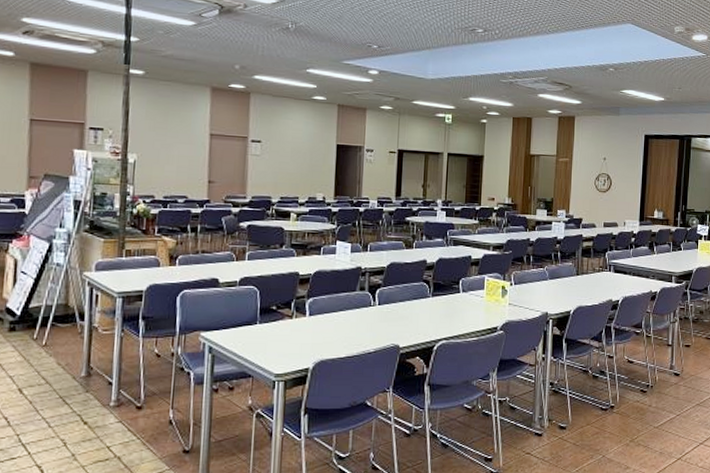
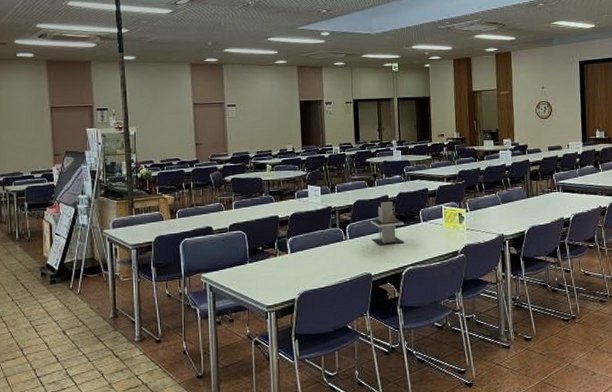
napkin holder: none [404,266,442,315] -> present [370,201,405,246]

